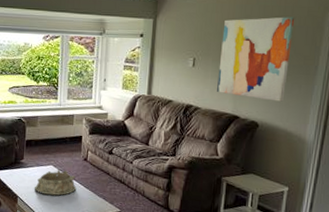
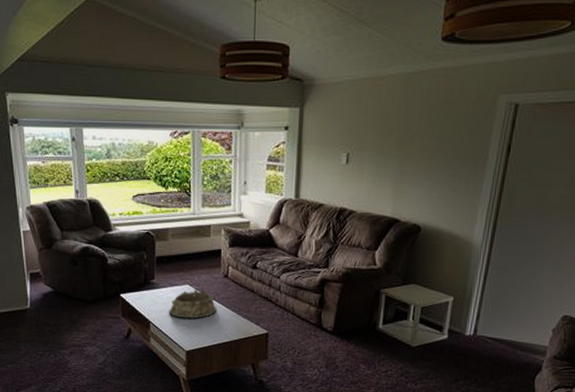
wall art: present [217,17,295,102] -> none [374,101,463,201]

